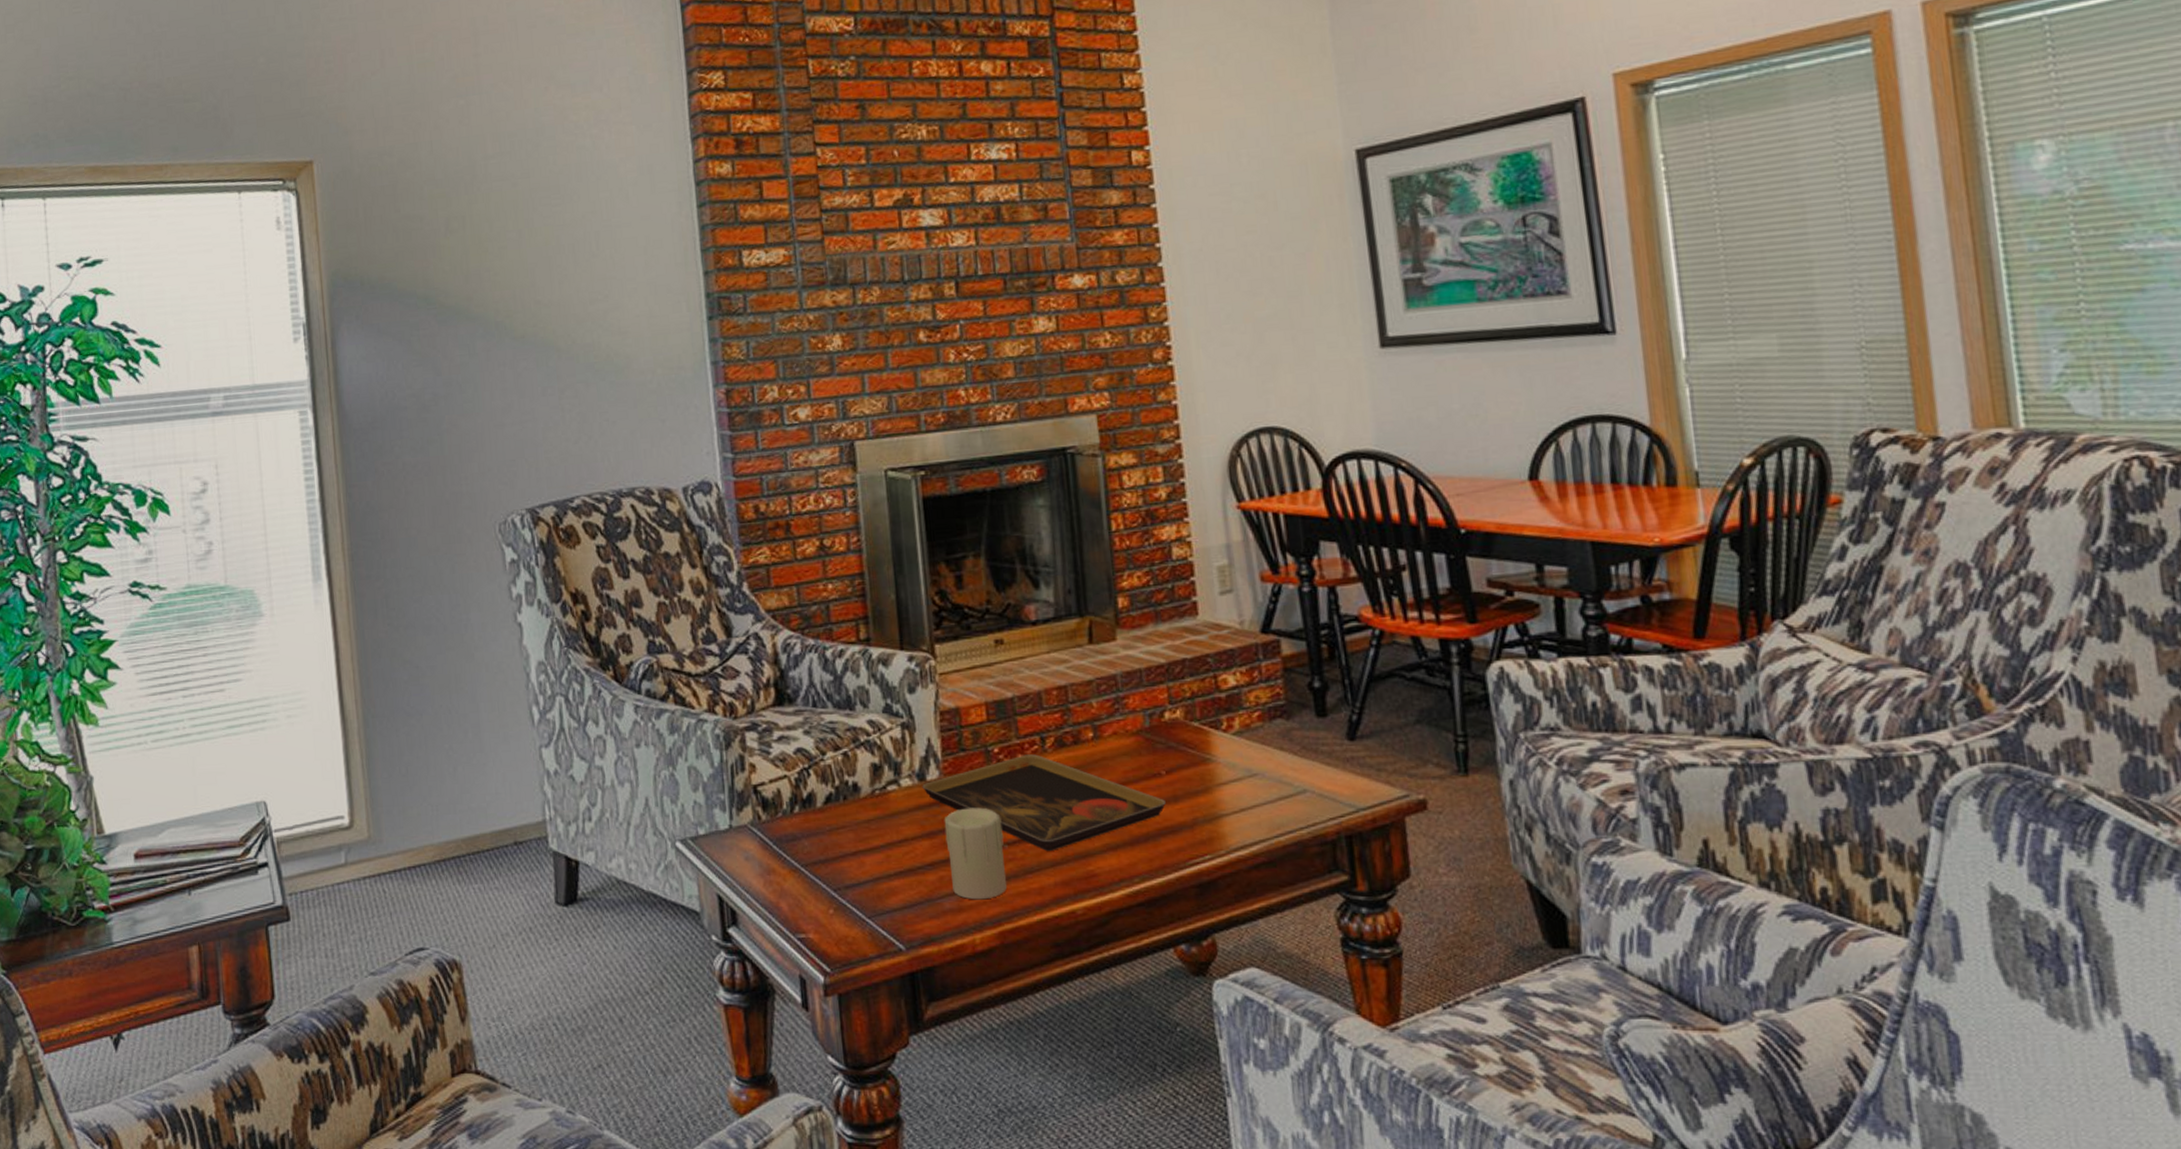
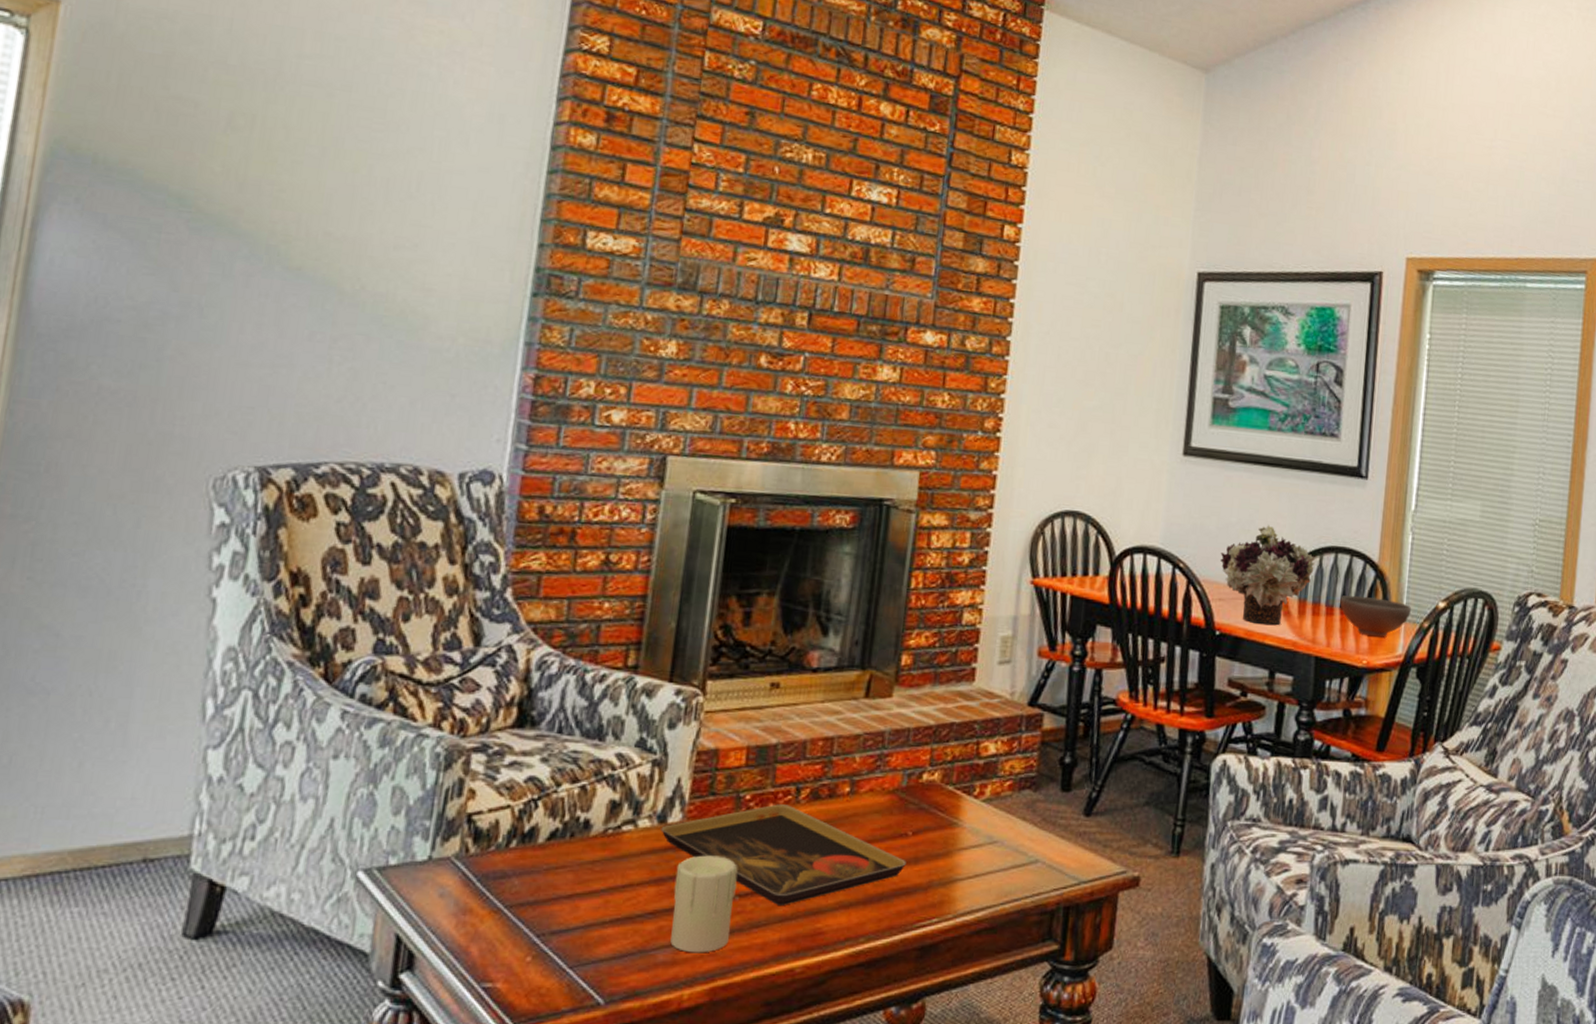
flower arrangement: none [1447,405,1568,516] -> present [1220,525,1316,626]
bowl: none [1608,465,1708,510] -> present [1339,595,1412,637]

